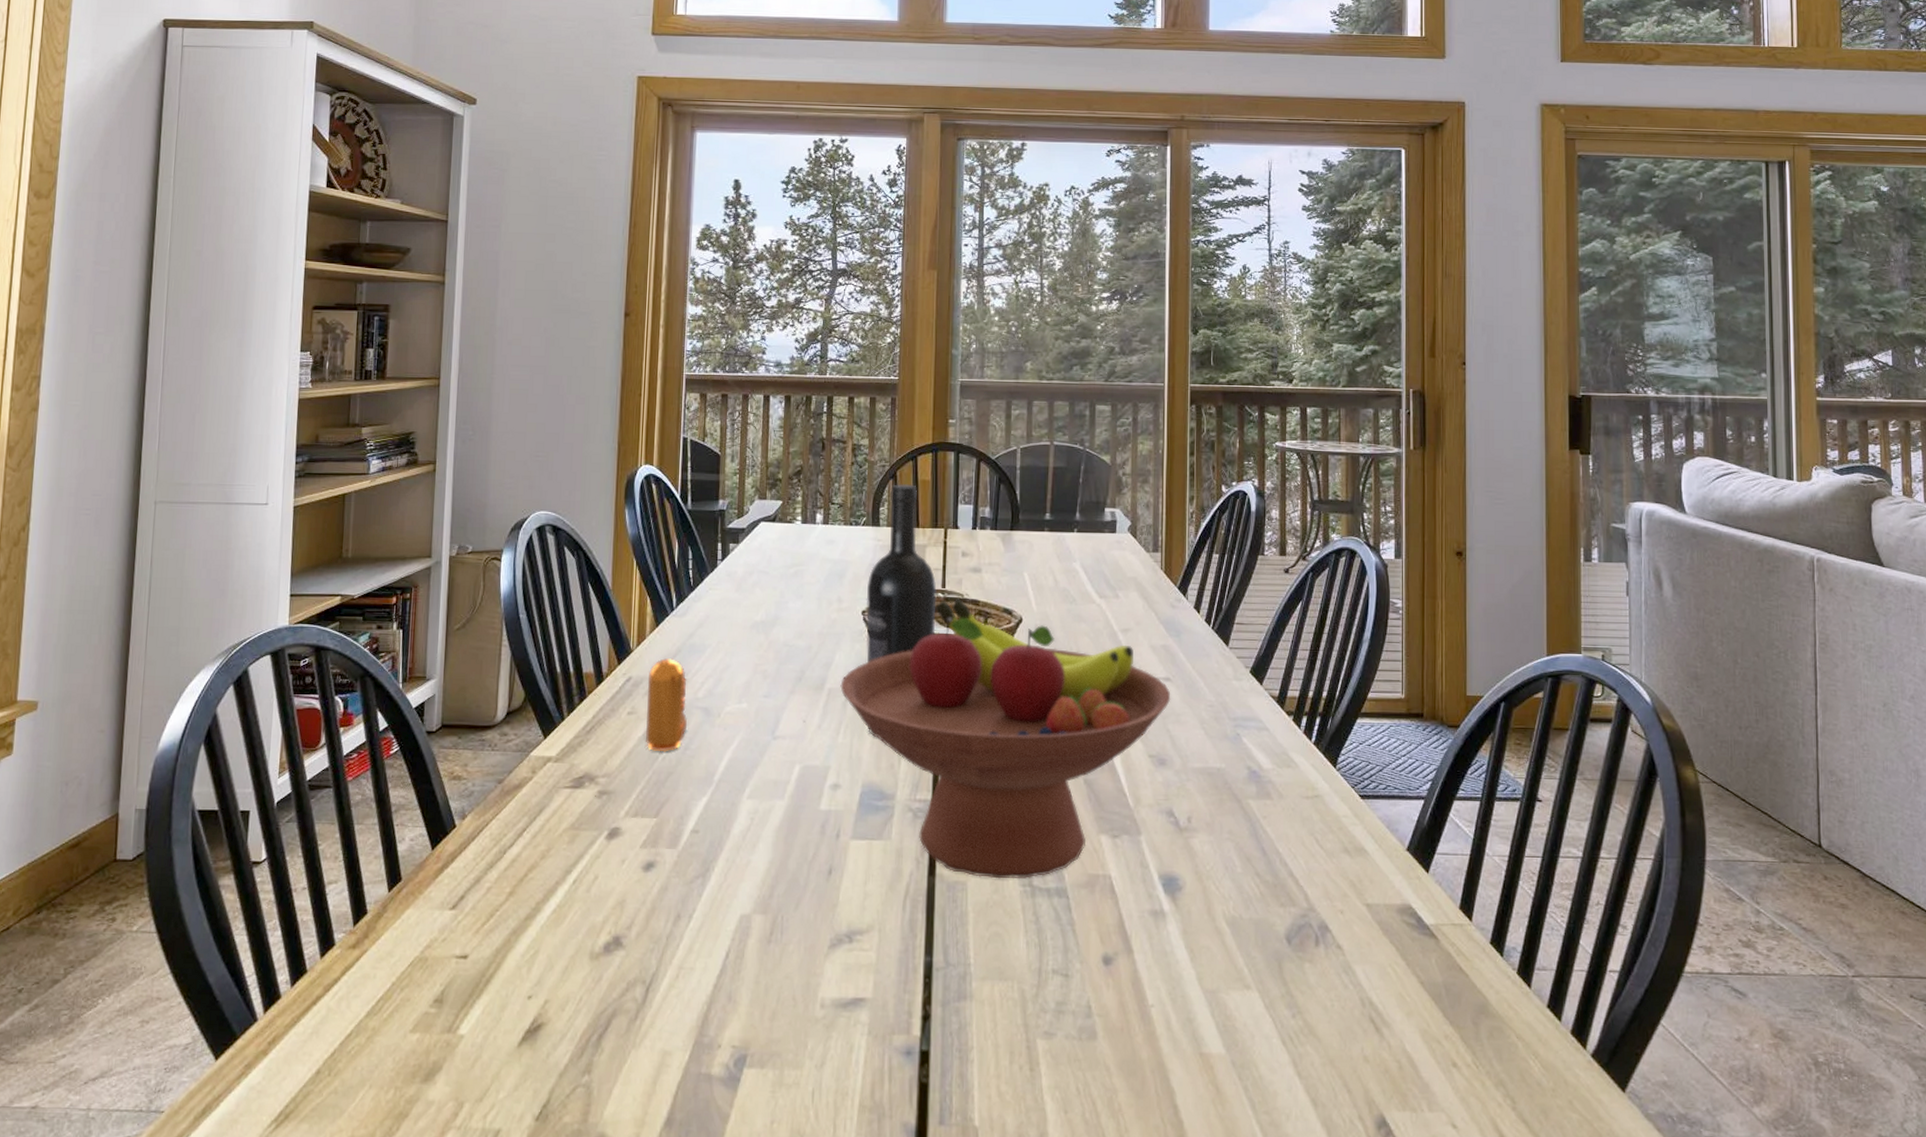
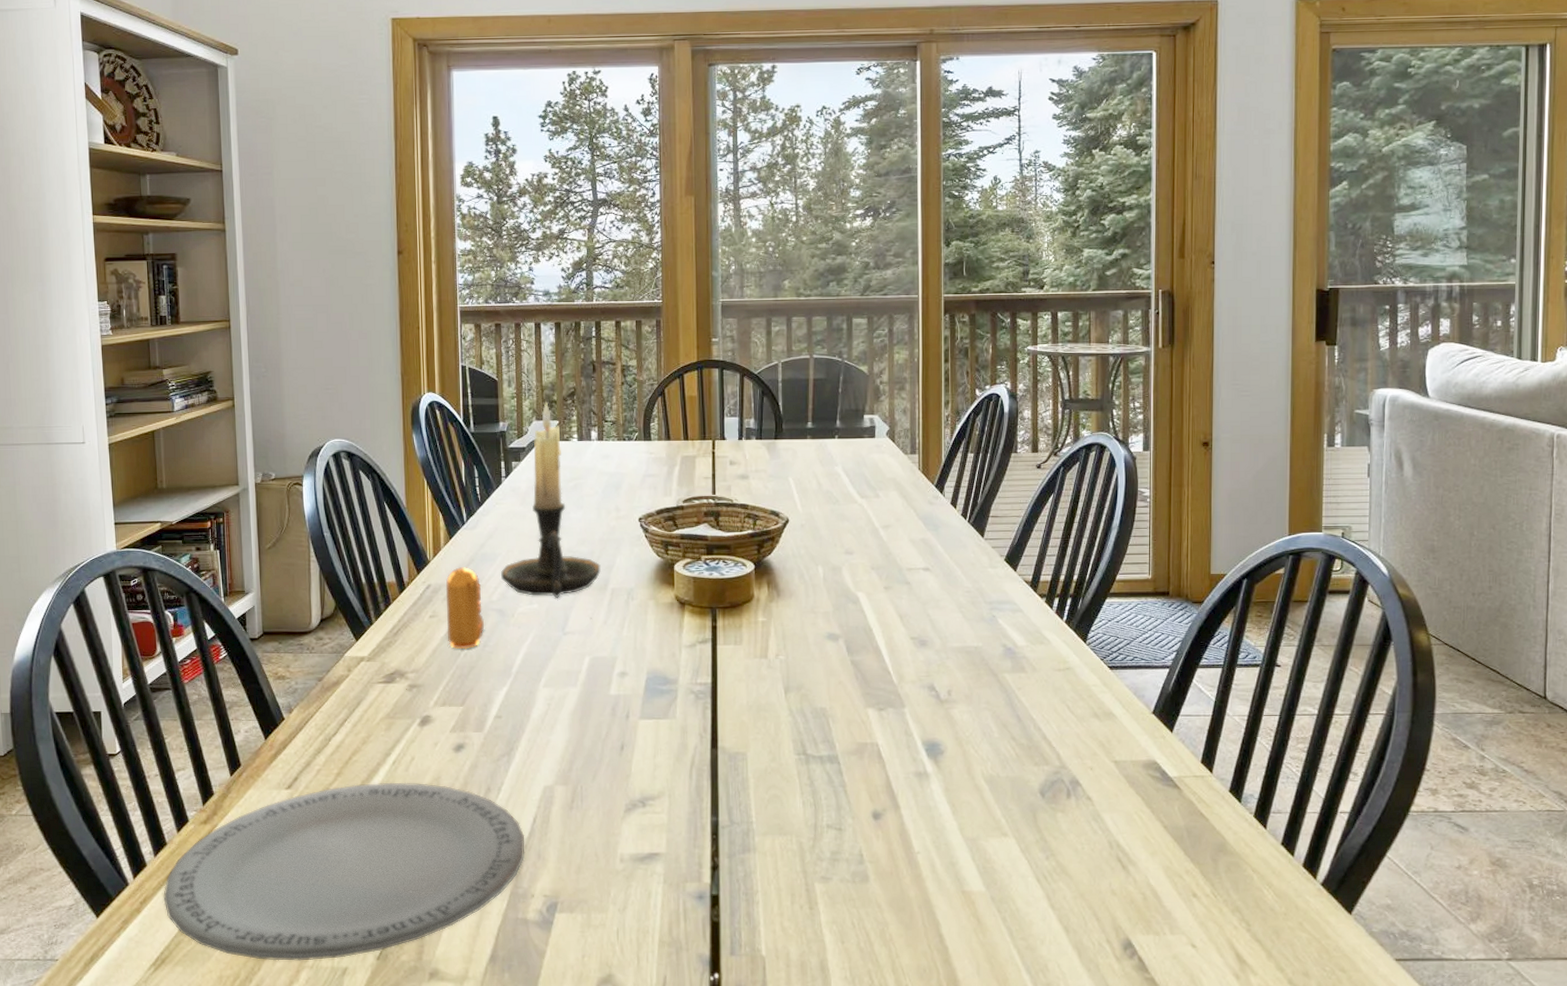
plate: none [296,904,715,1120] -> present [163,782,525,961]
candle holder: none [709,479,818,698] -> present [501,401,601,599]
fruit bowl: present [840,599,1171,879] -> none [622,504,930,749]
wine bottle: present [866,484,937,738] -> none [642,401,708,631]

